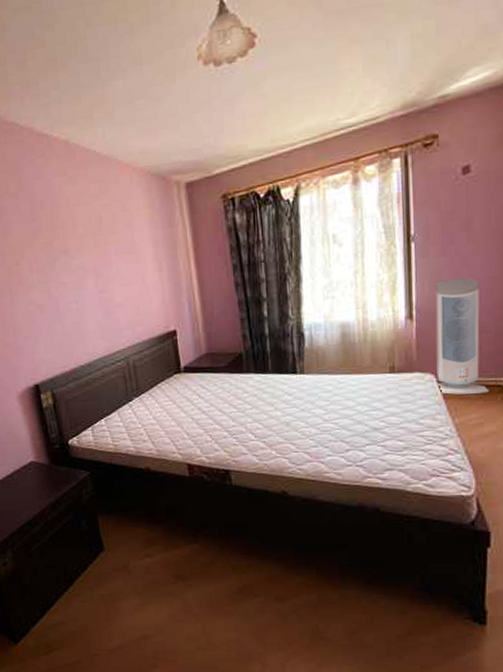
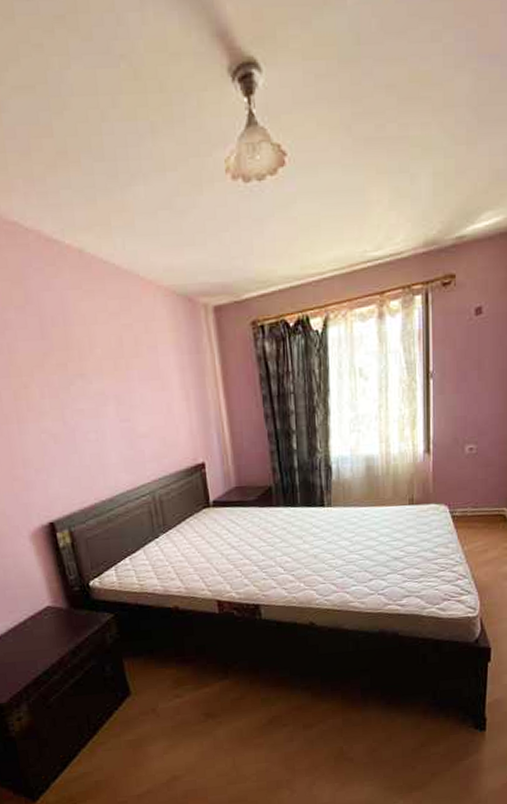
air purifier: present [435,277,489,395] -> none [449,413,493,524]

